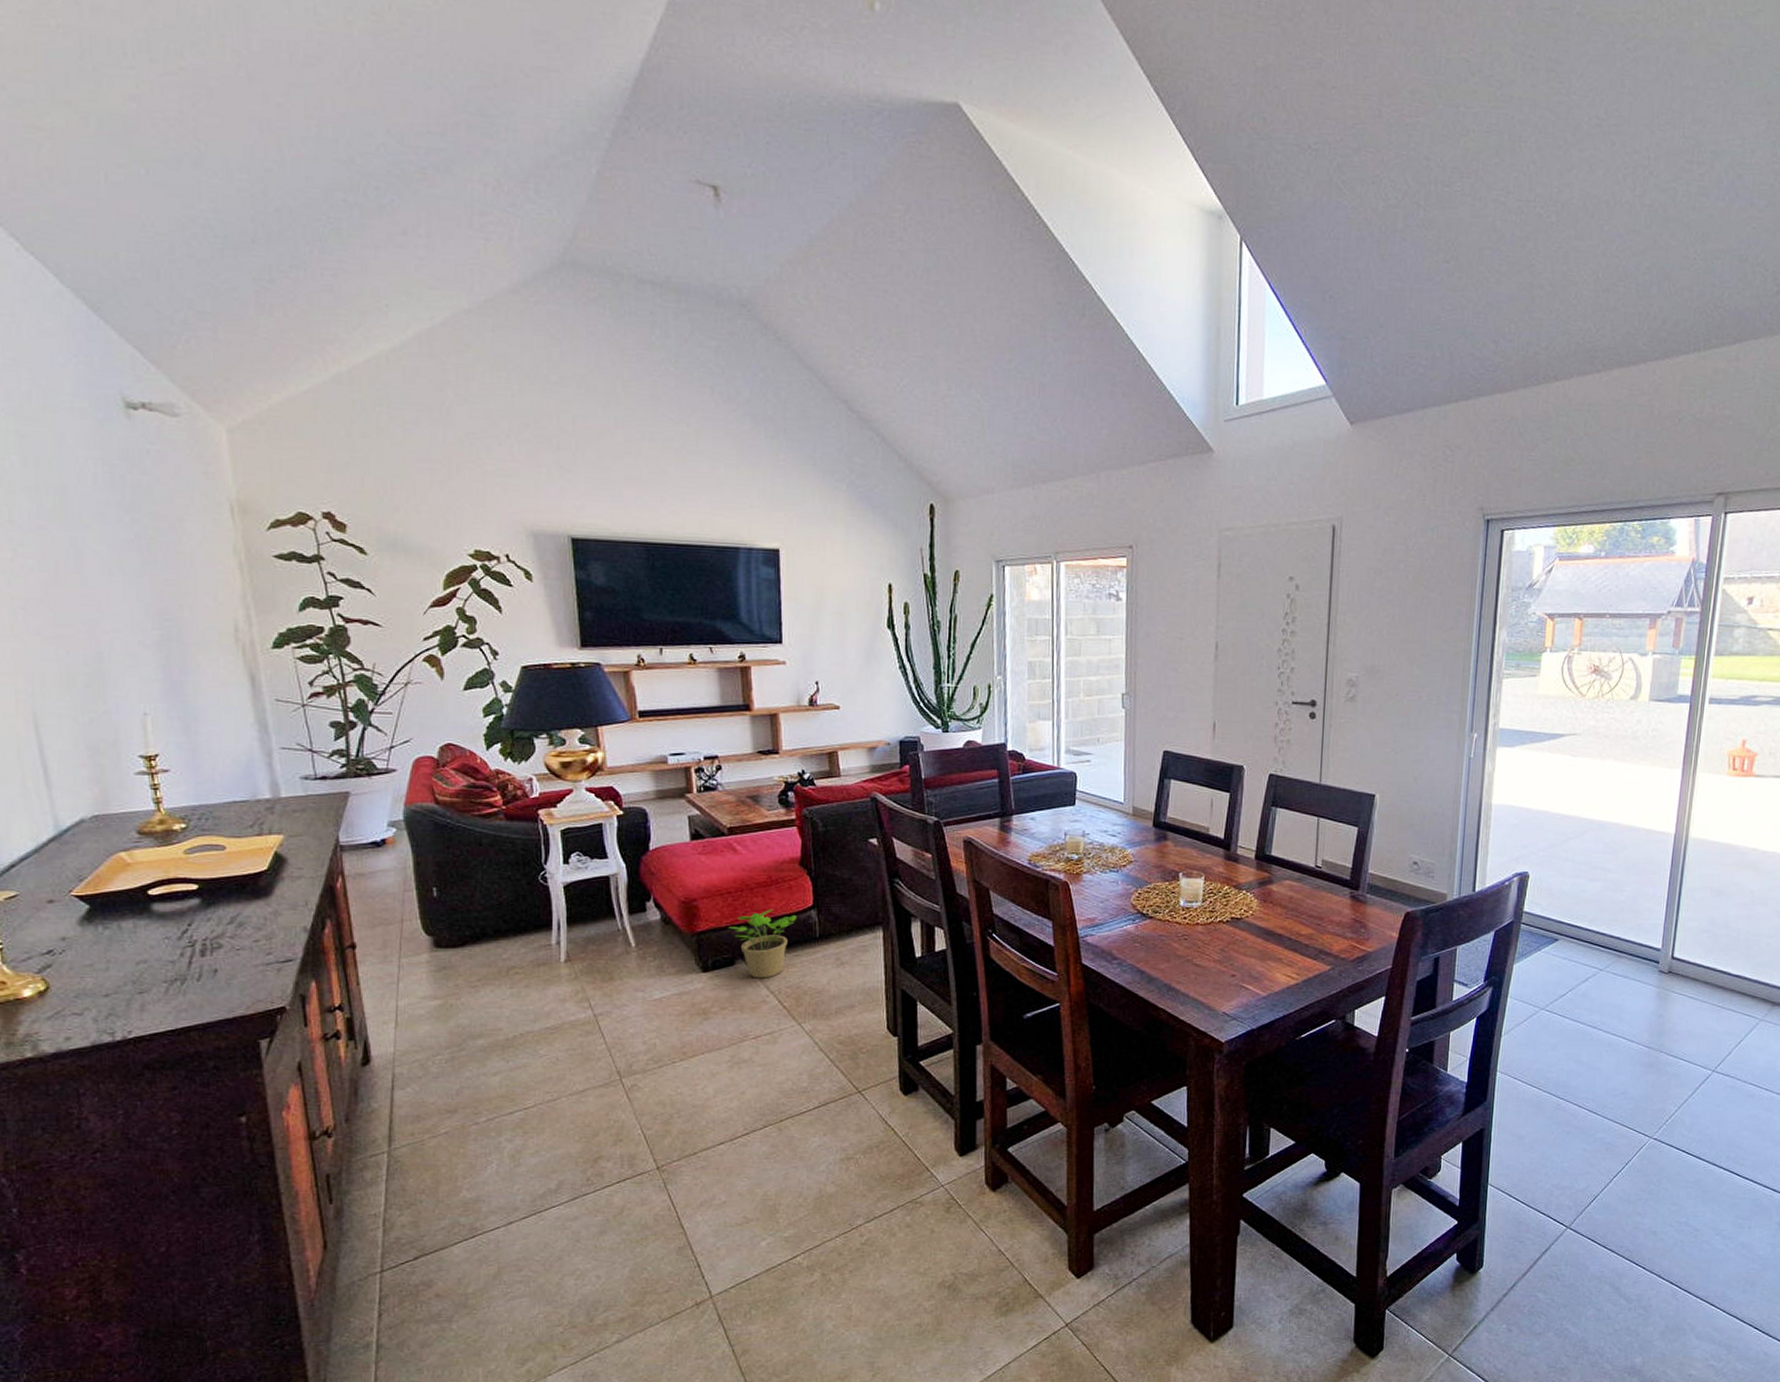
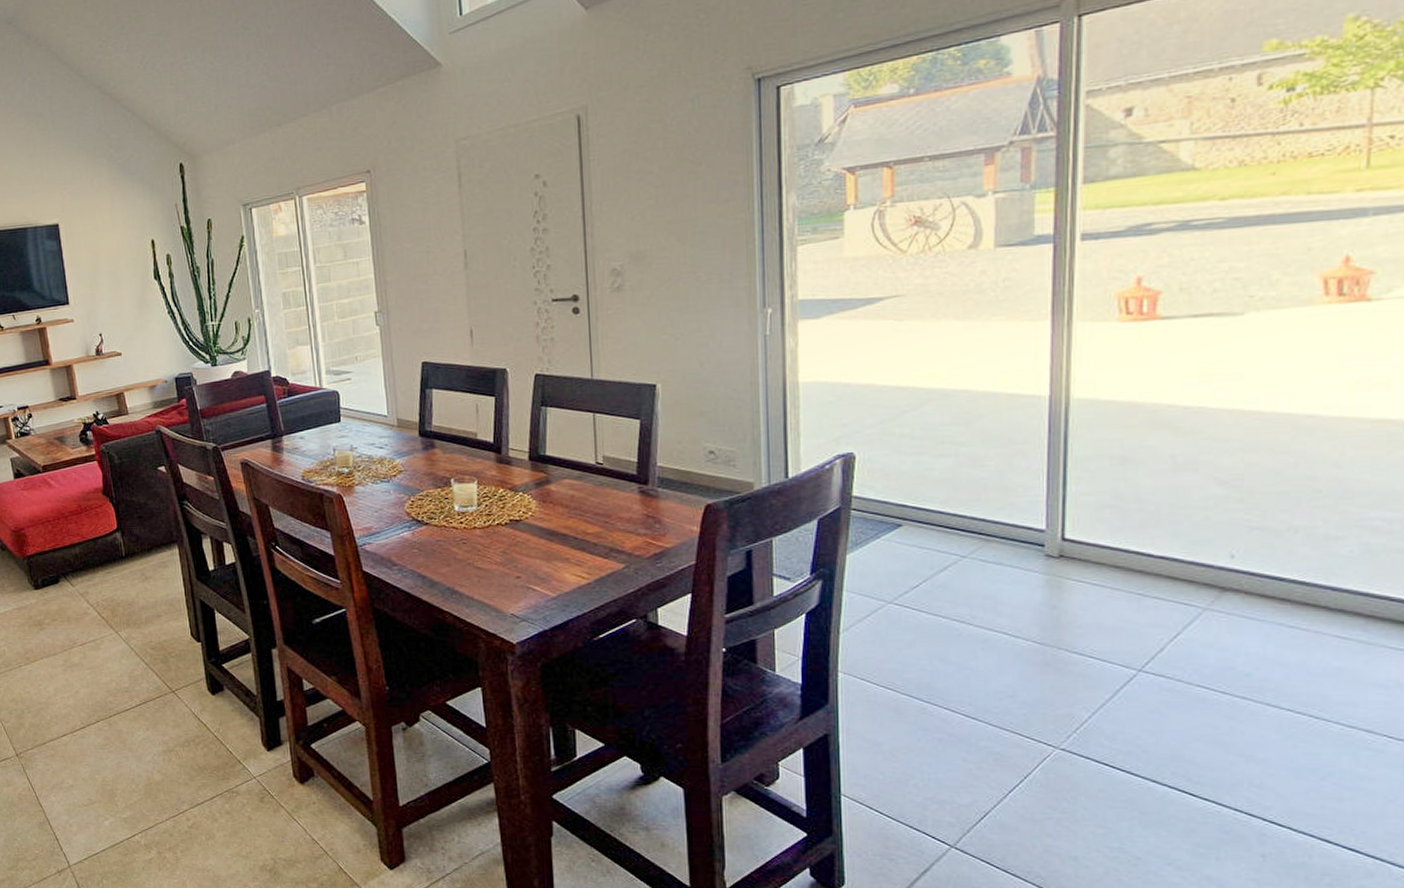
potted plant: present [728,909,797,978] -> none [51,533,105,594]

